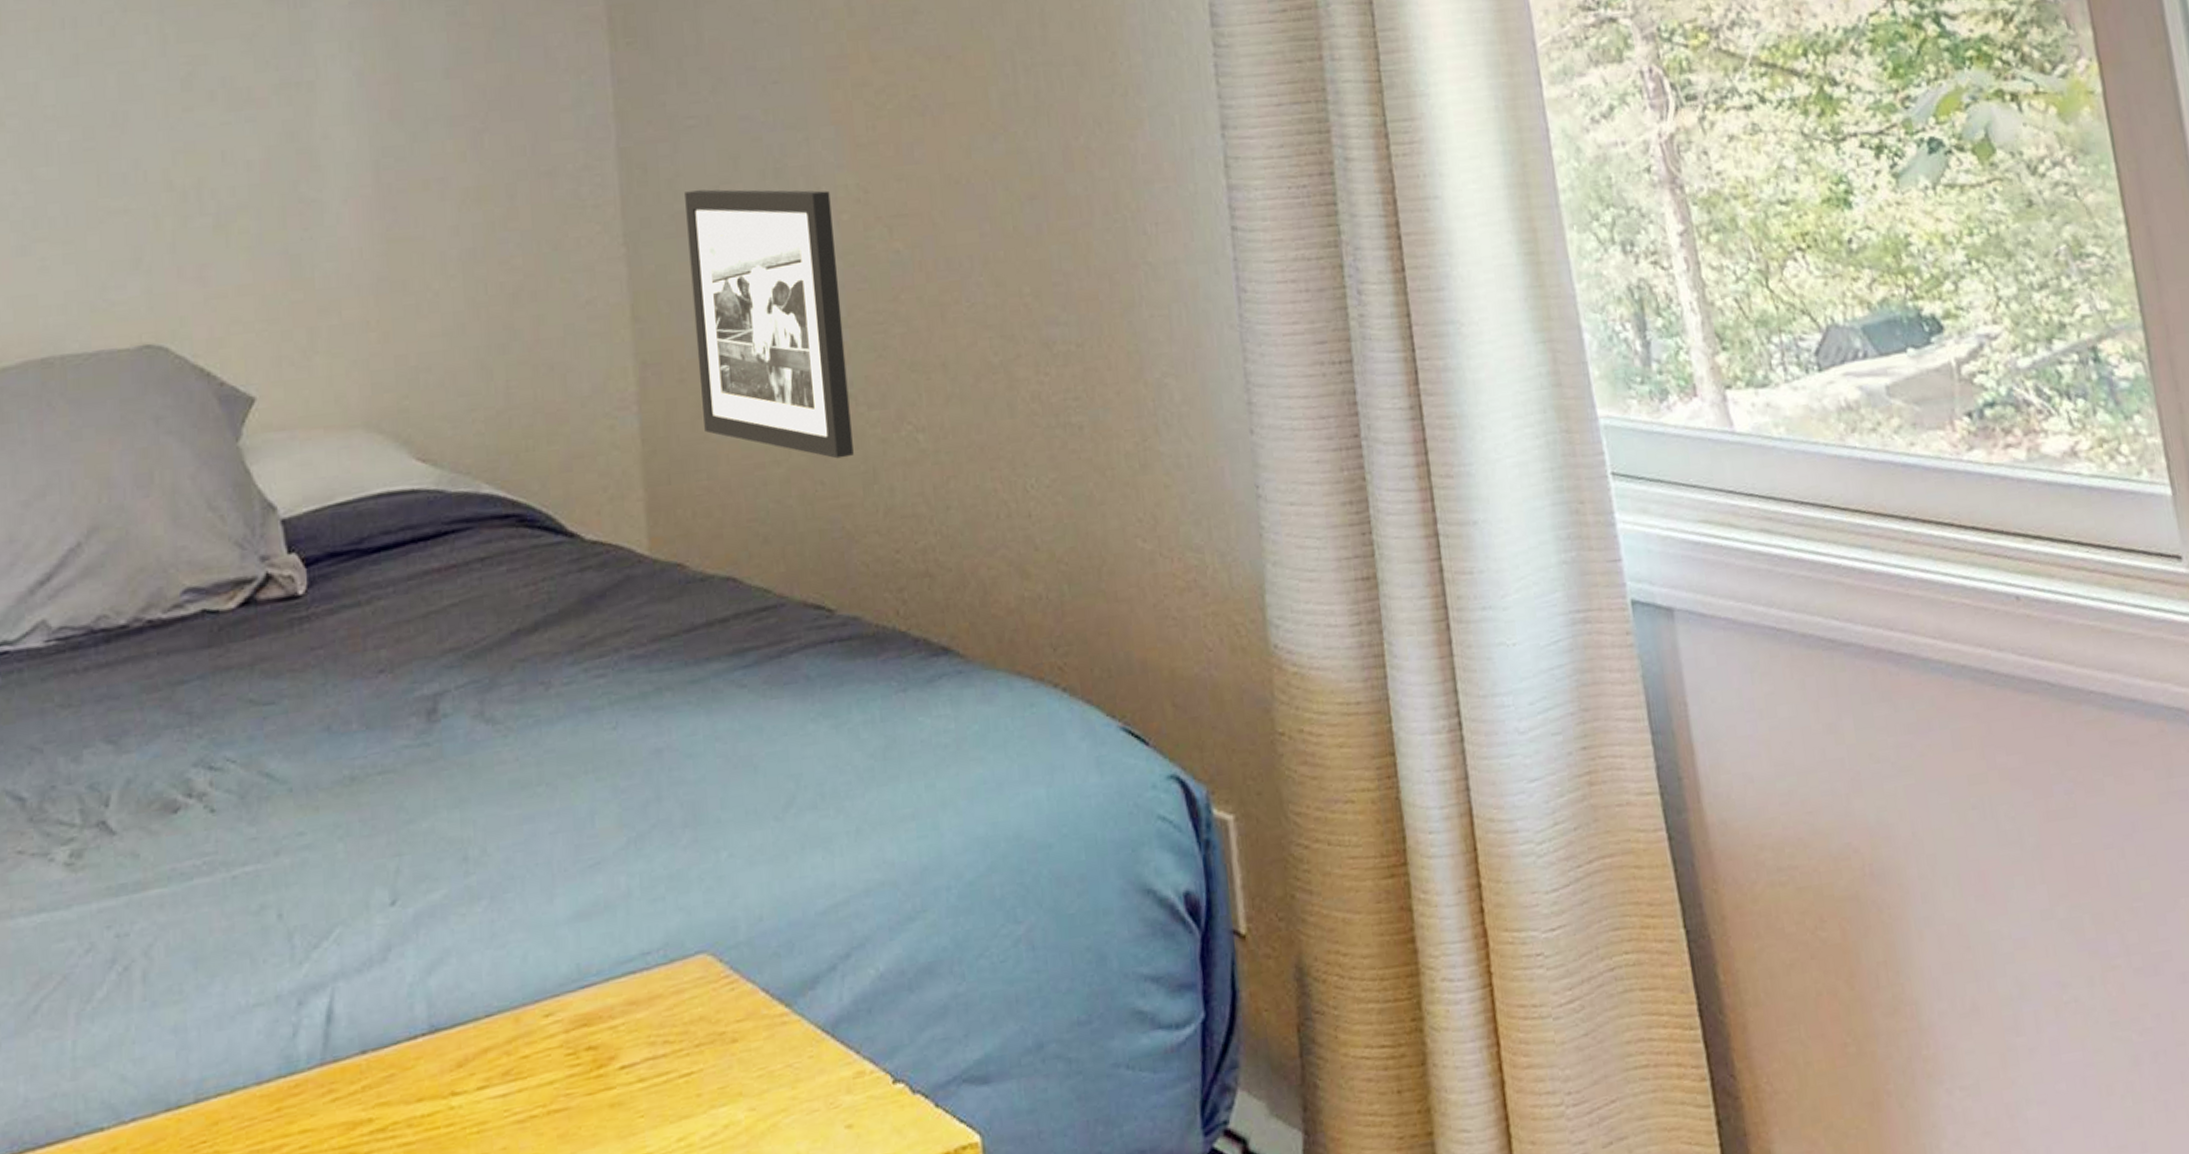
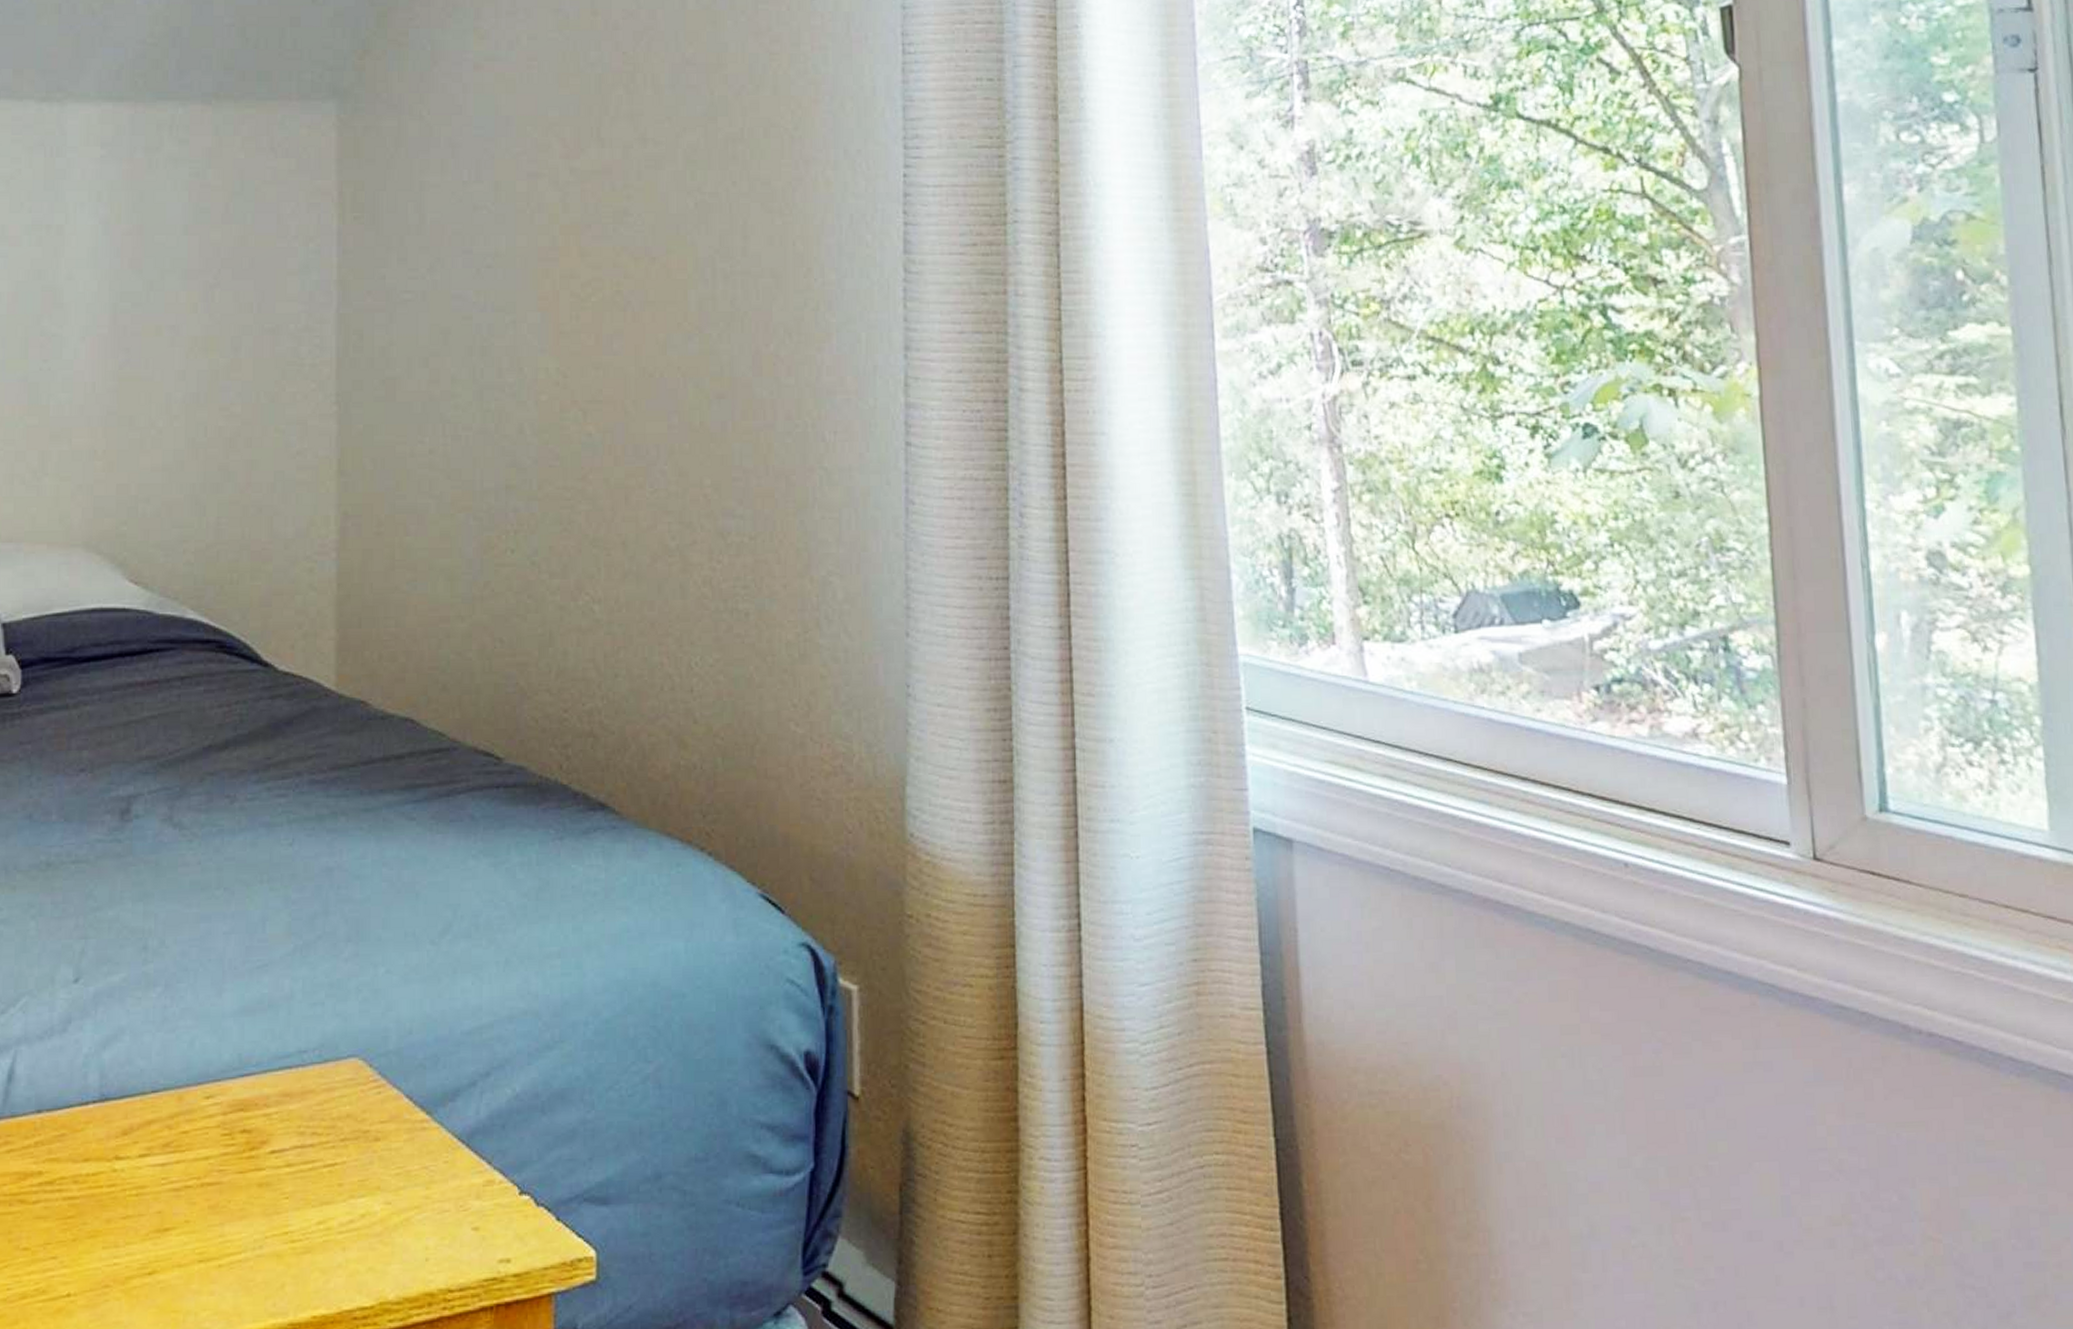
picture frame: present [685,189,854,459] -> none [395,360,533,620]

